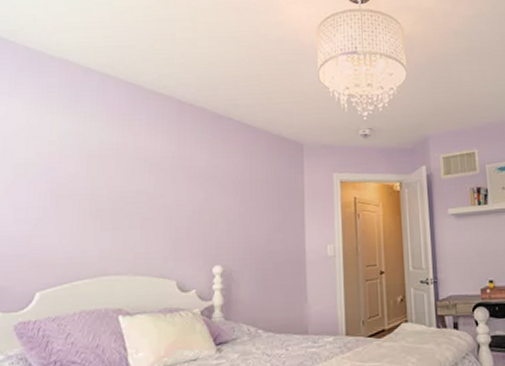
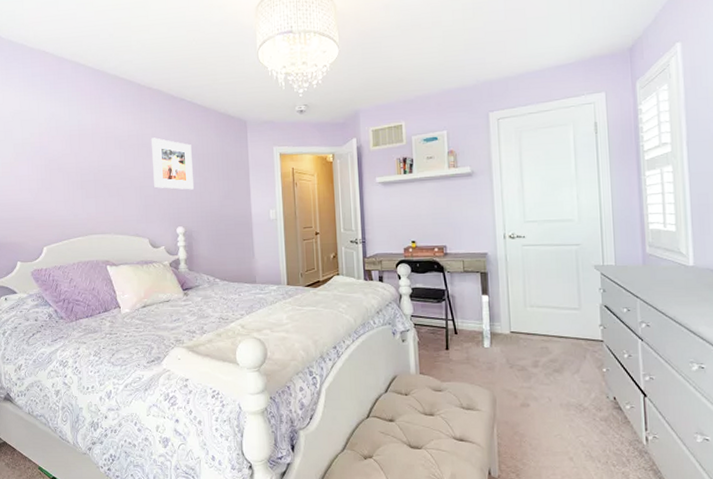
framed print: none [188,160,237,222] -> present [151,137,194,190]

